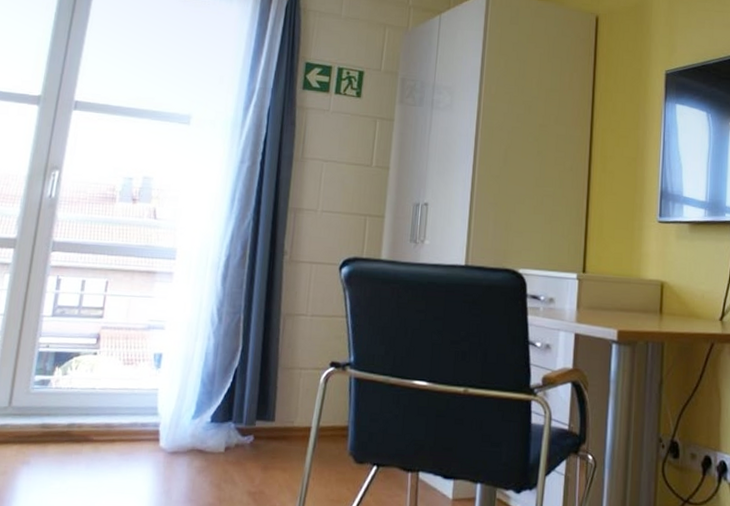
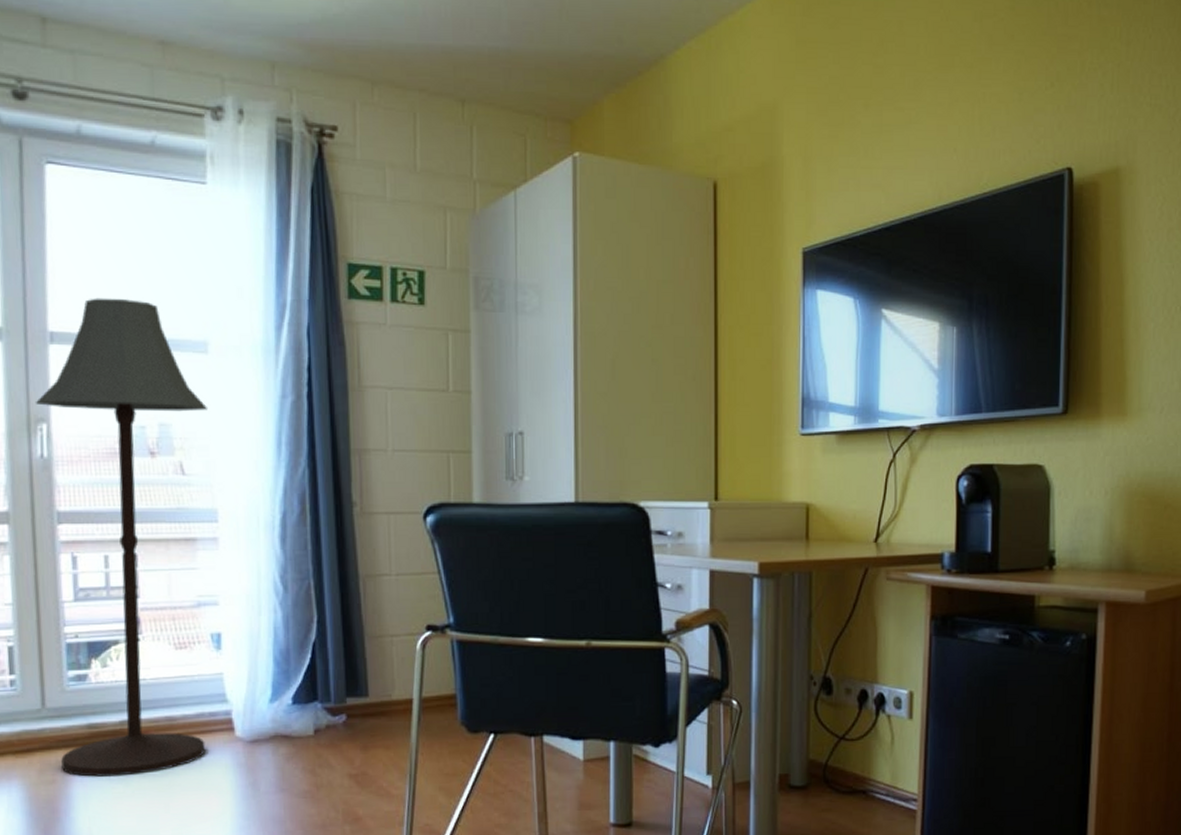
floor lamp: none [13,77,183,474] -> present [35,298,209,777]

